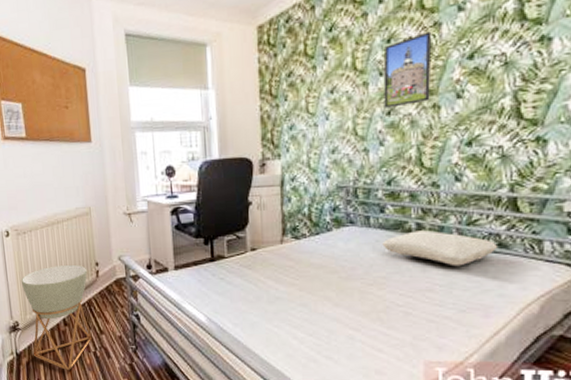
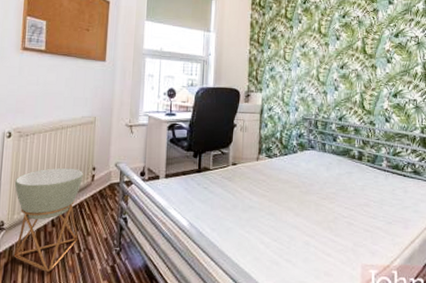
pillow: present [382,230,499,267] -> none [334,157,414,187]
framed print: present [383,31,432,108] -> none [339,14,372,64]

